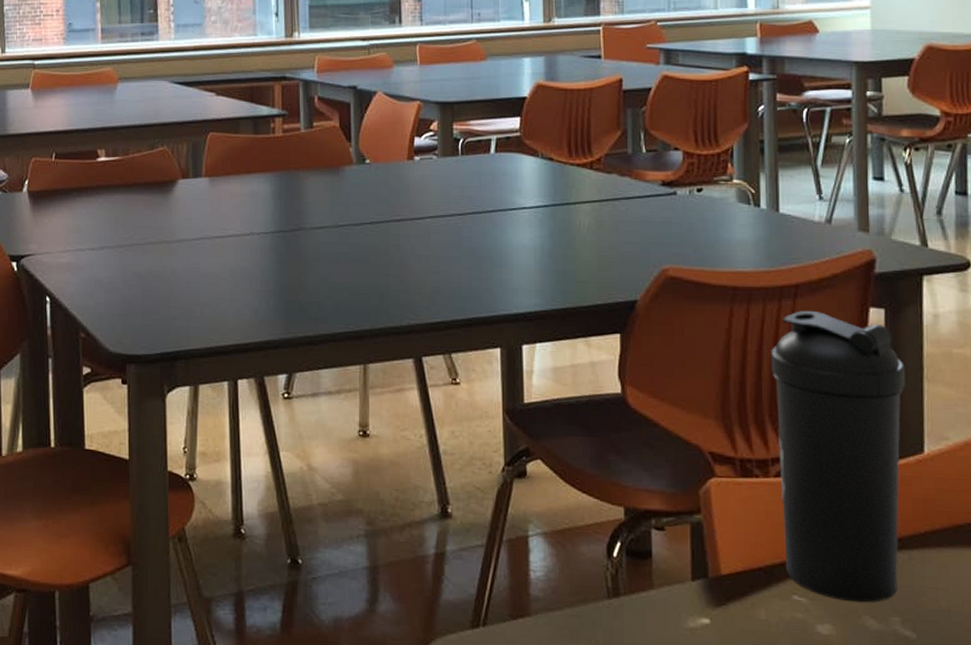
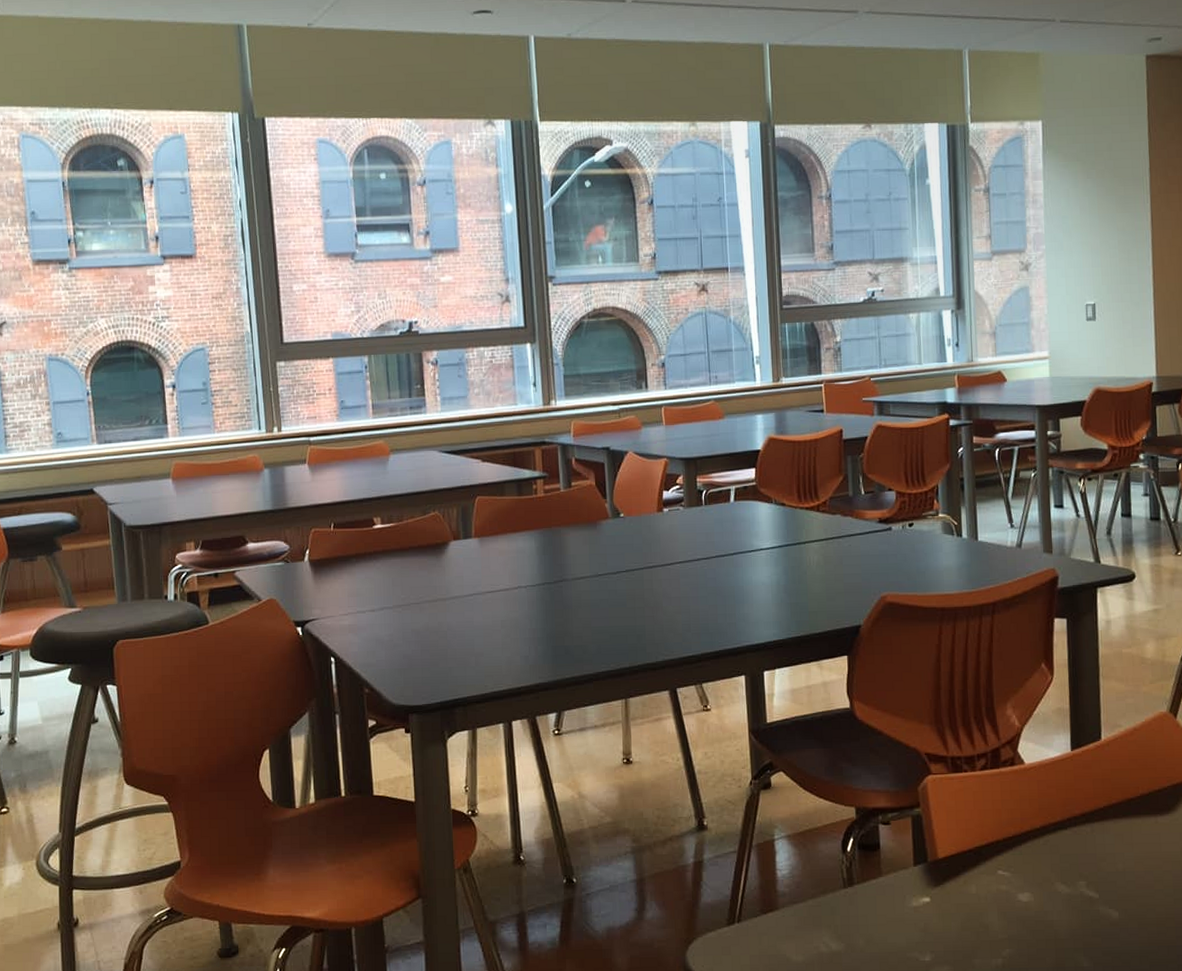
water bottle: present [771,310,905,603] -> none [974,624,1085,872]

